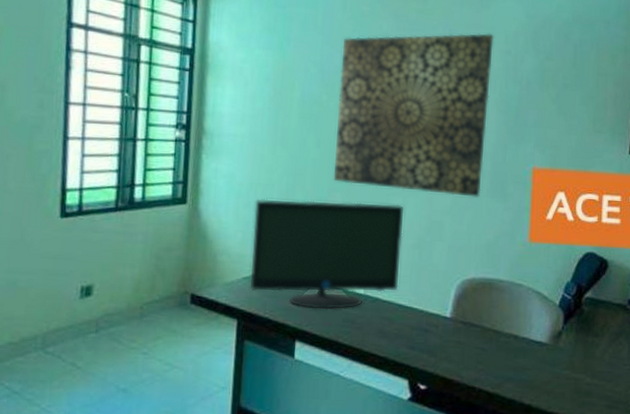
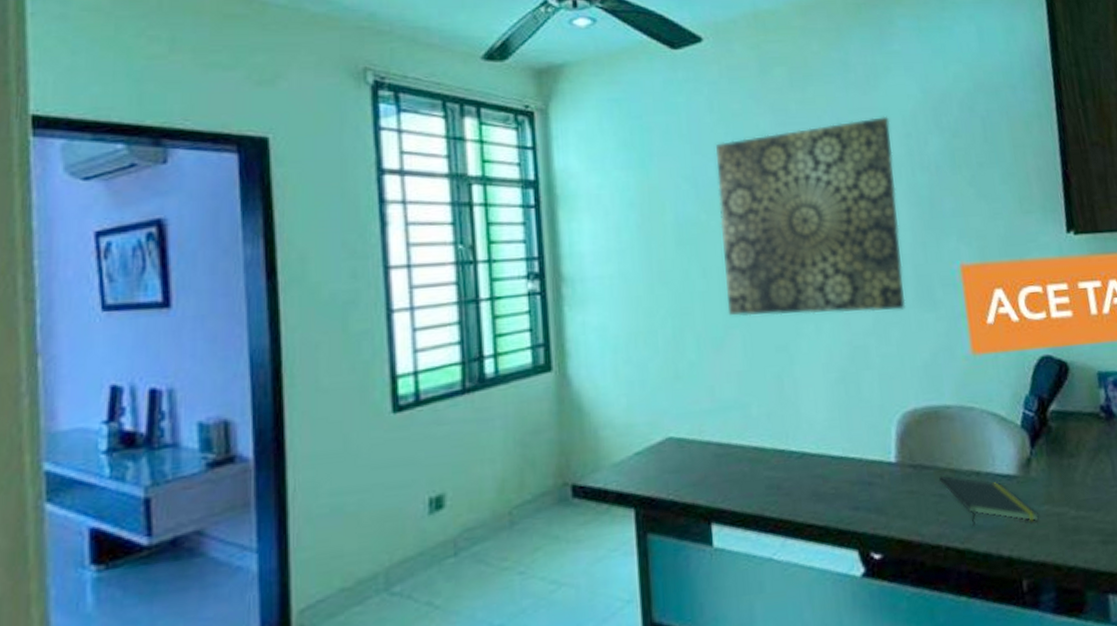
monitor: present [248,199,405,310] -> none [636,331,828,481]
notepad: none [484,333,560,381] -> present [939,475,1040,526]

